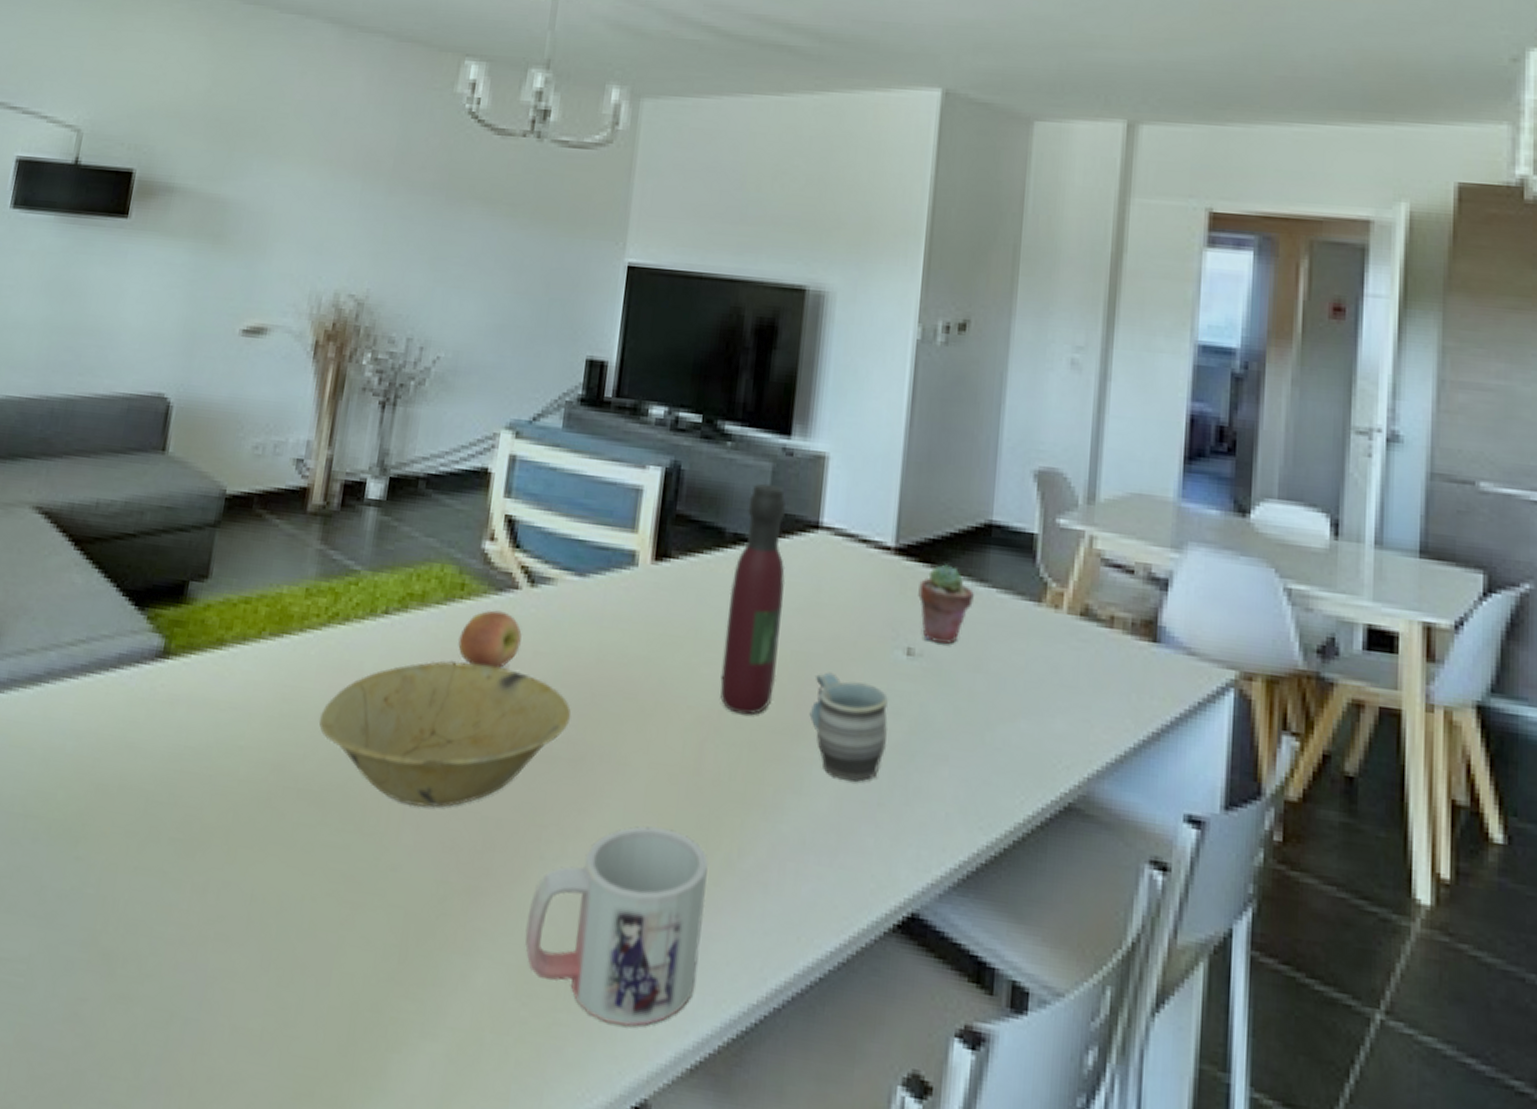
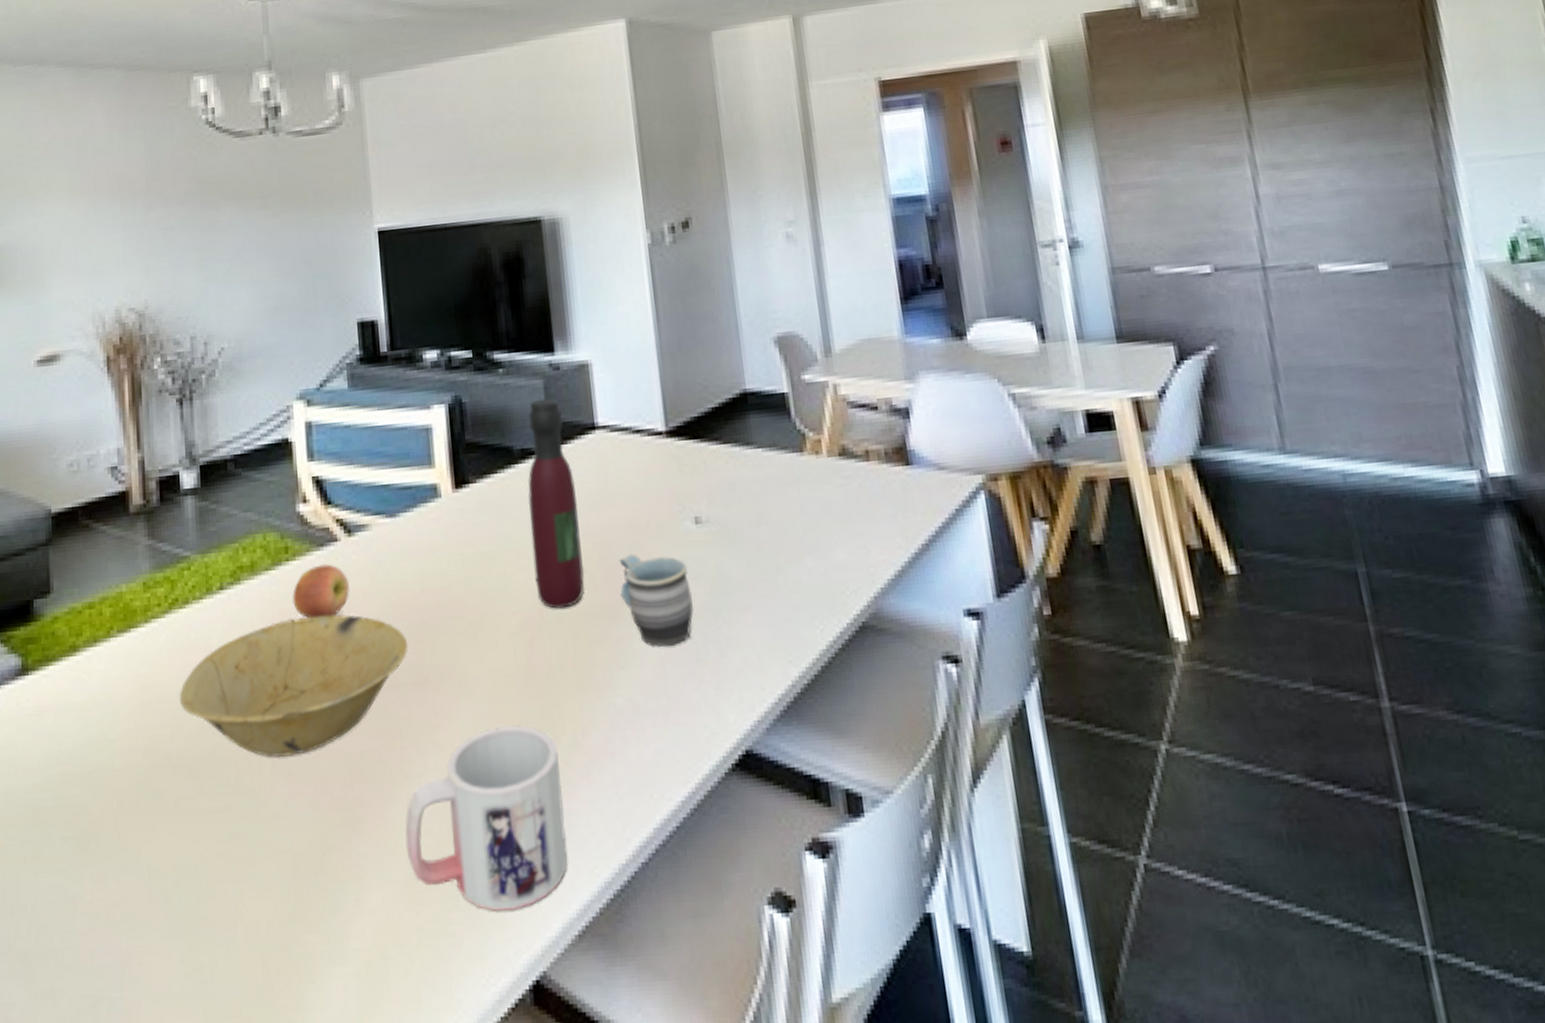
potted succulent: present [918,564,974,644] -> none [693,436,744,507]

